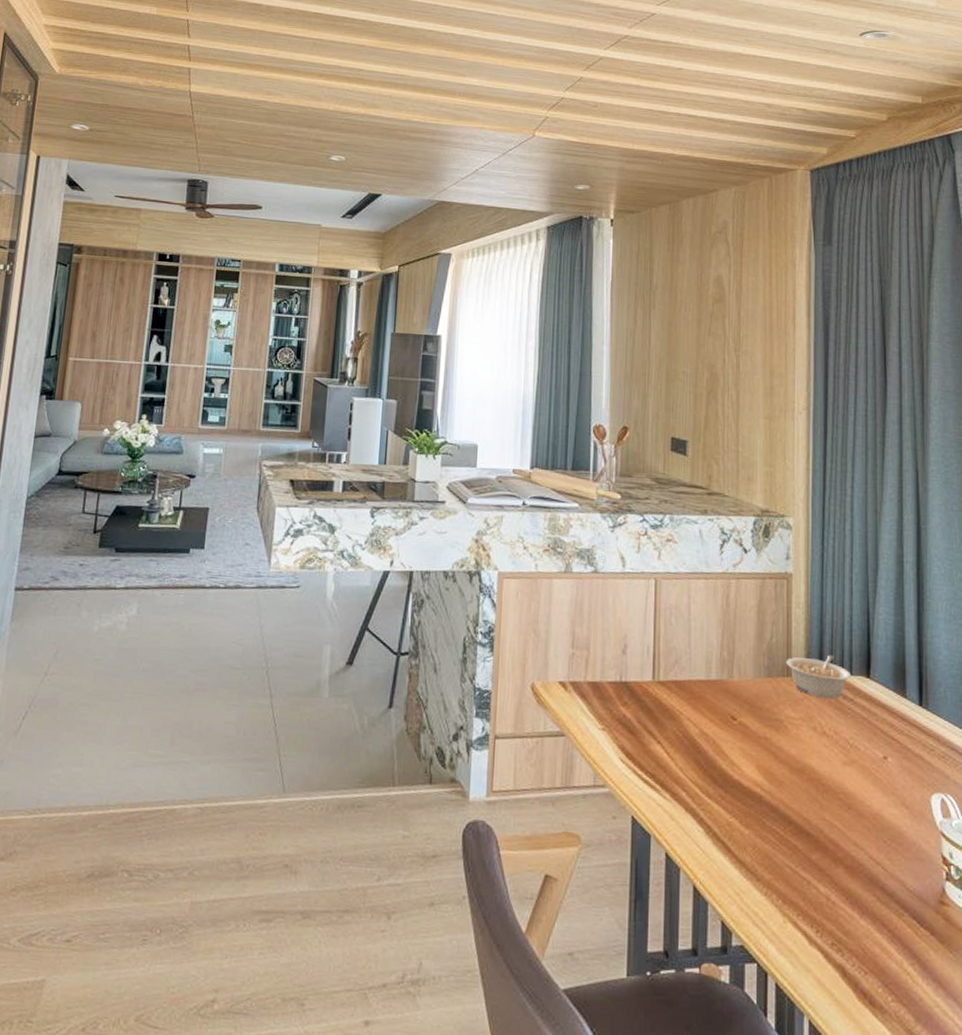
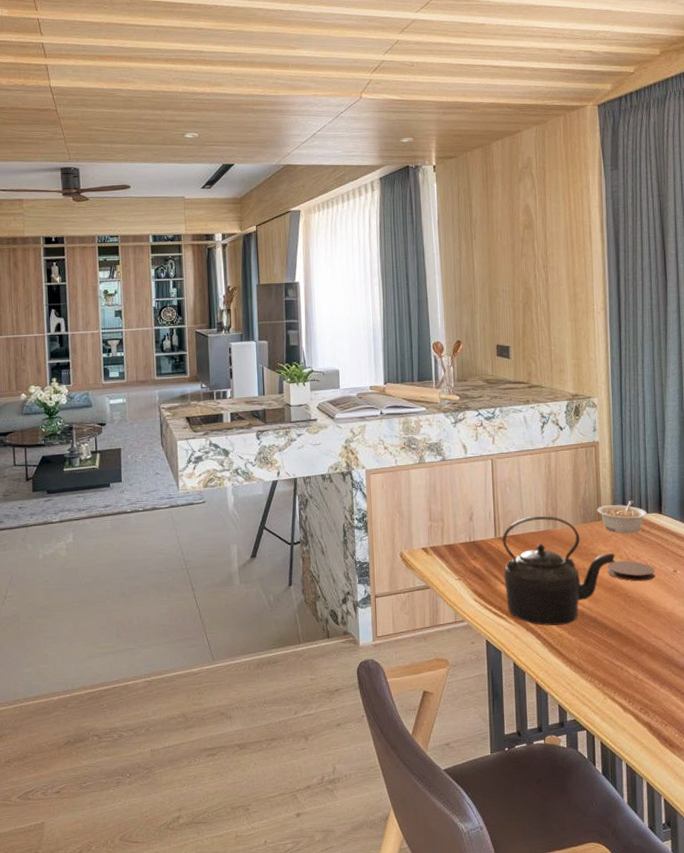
kettle: none [660,659,807,810] -> present [502,516,616,626]
coaster: none [796,733,859,766] -> present [607,560,655,582]

